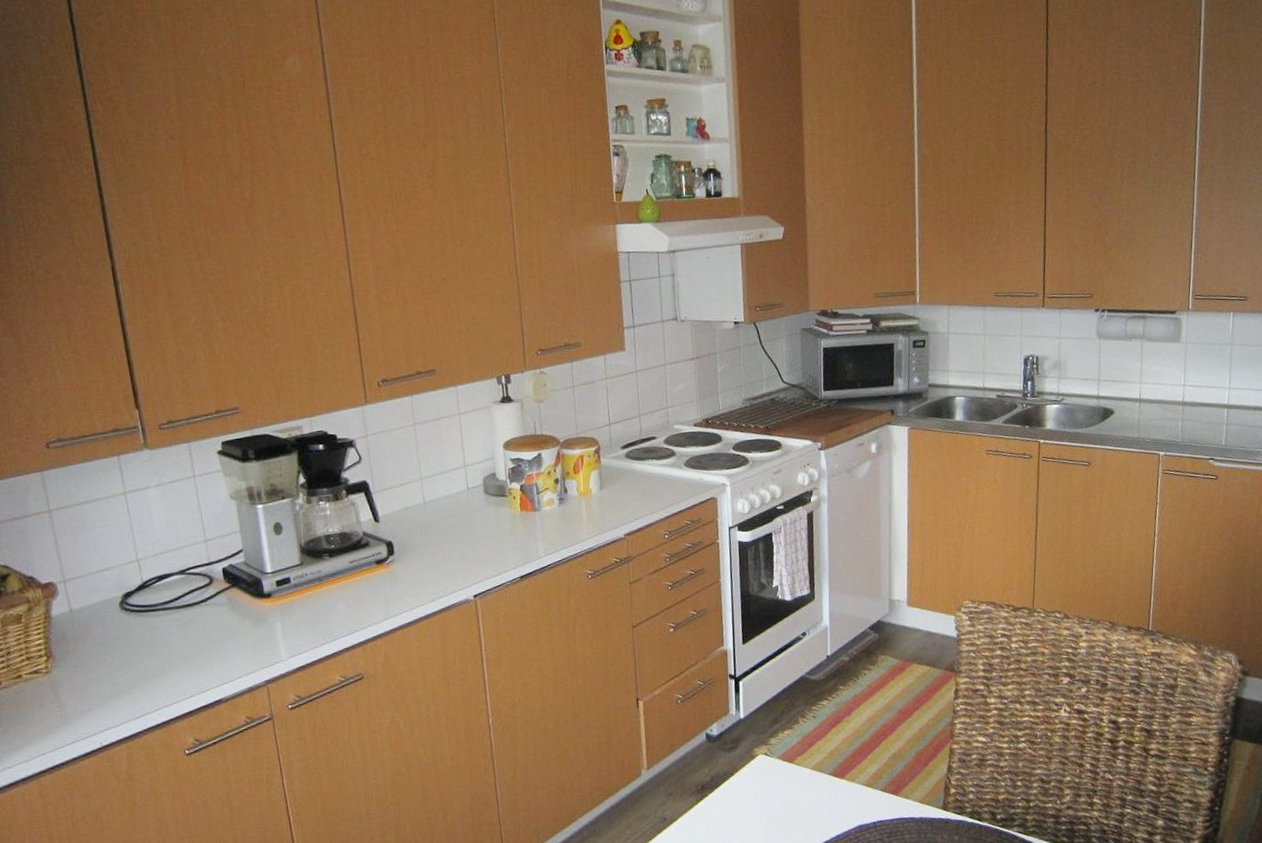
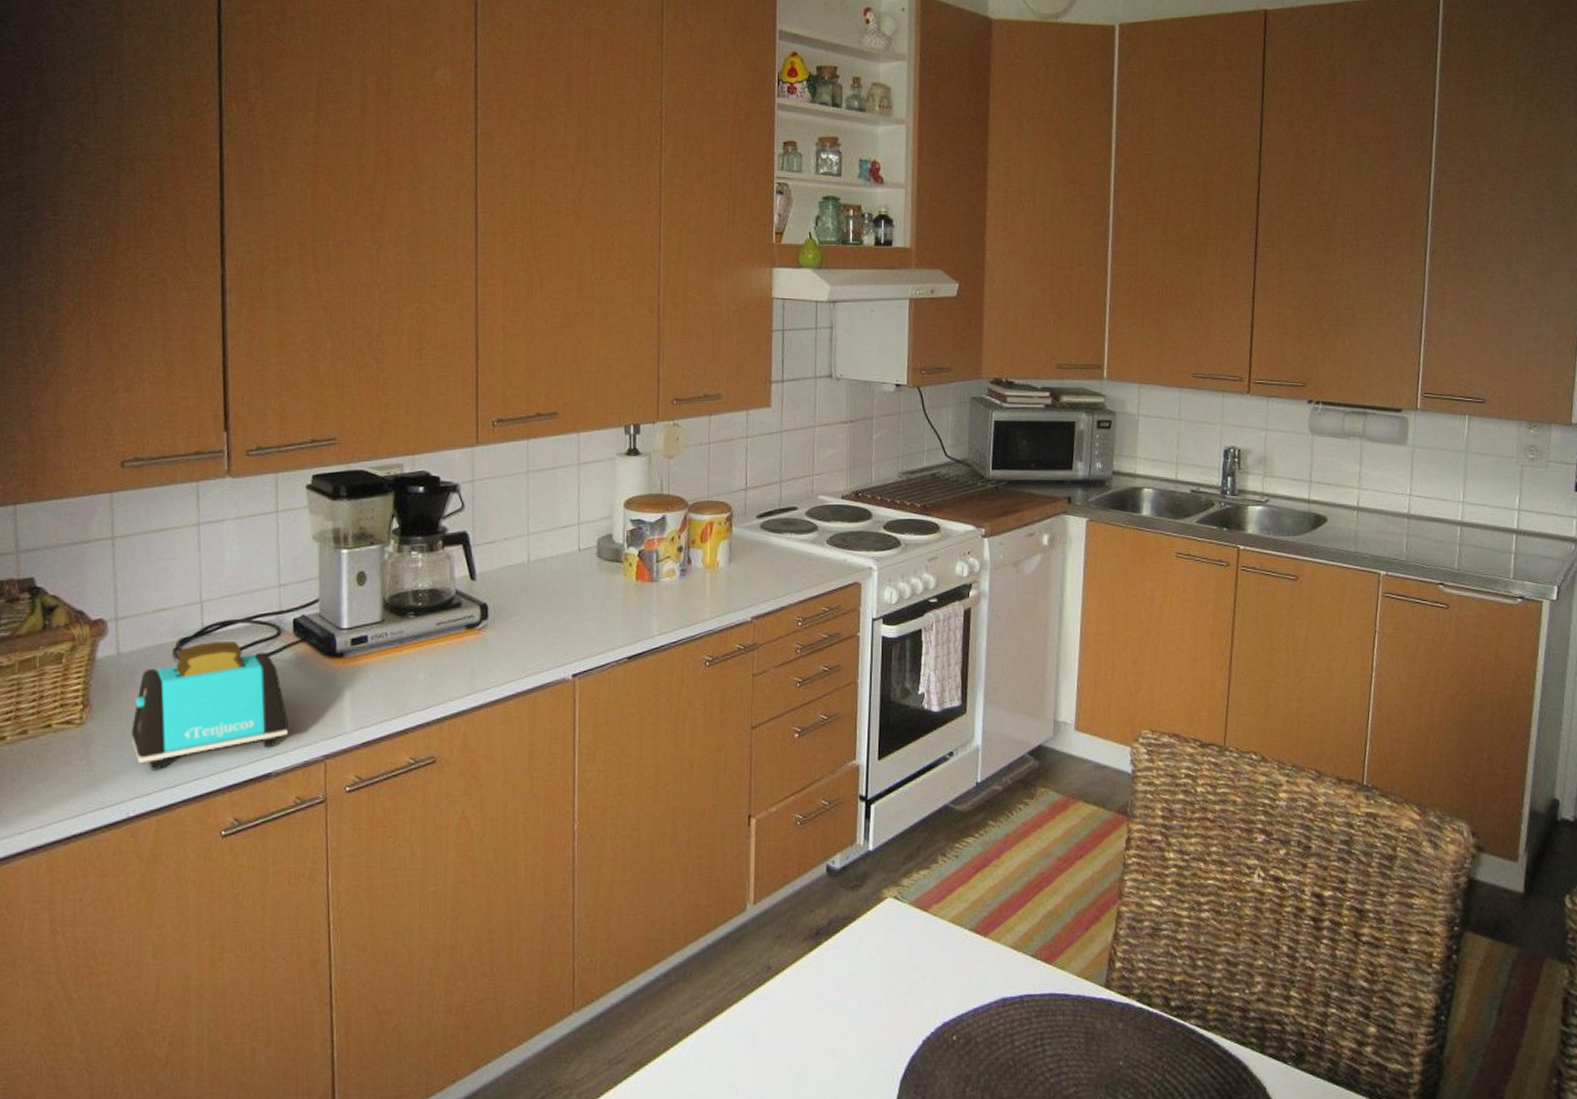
toaster: none [92,592,231,706] -> present [131,641,288,770]

